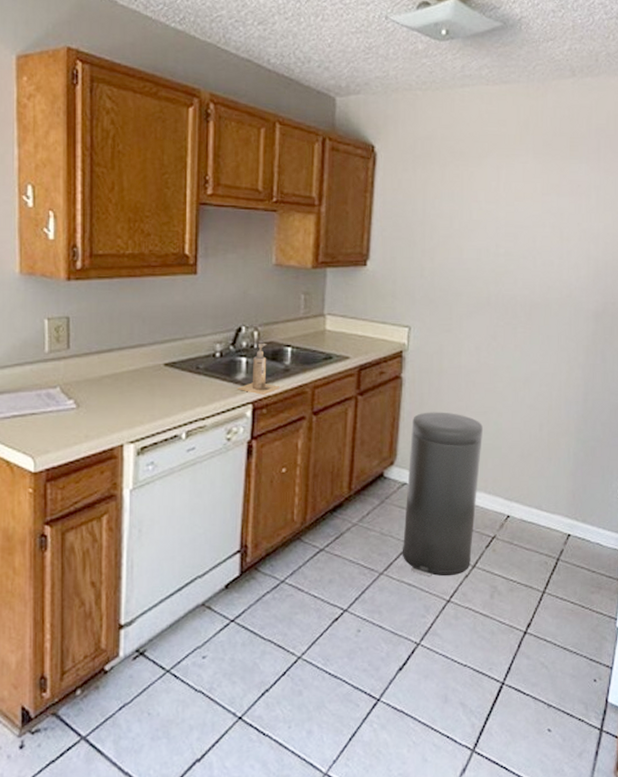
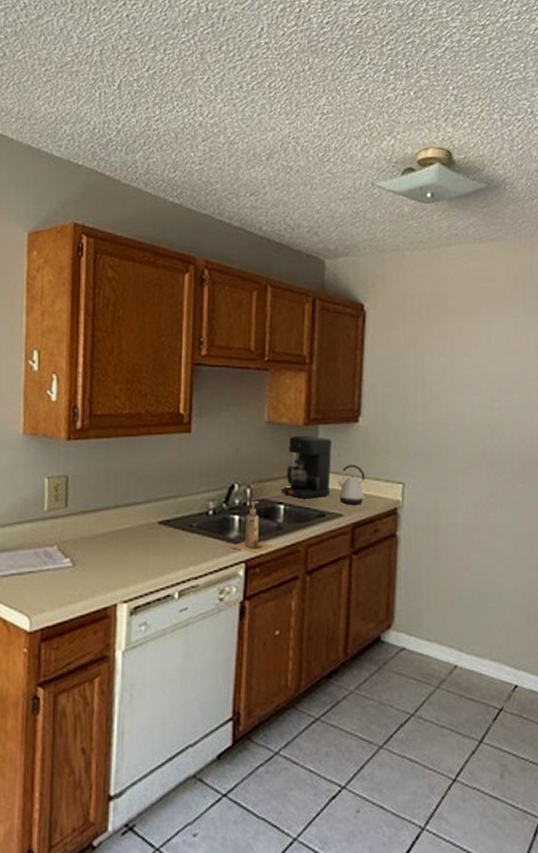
coffee maker: none [288,279,340,341] -> present [281,436,332,499]
kettle: none [345,307,372,348] -> present [338,464,365,505]
pedal bin: present [403,412,483,577] -> none [403,572,484,753]

